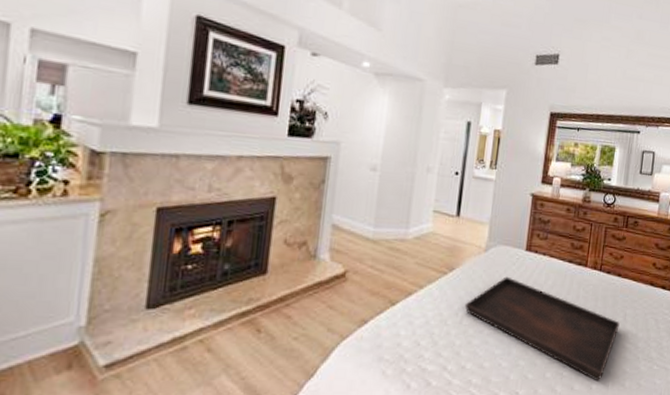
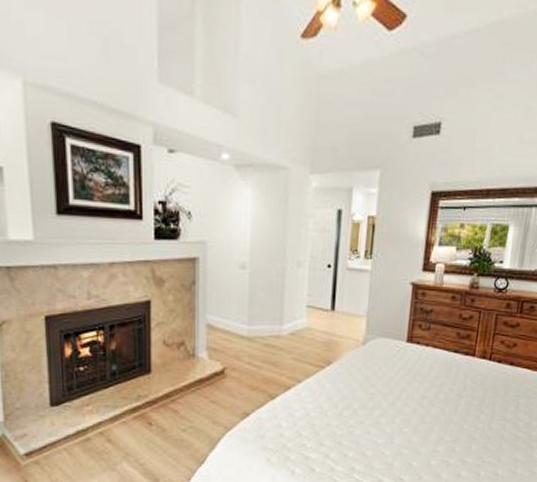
serving tray: present [464,276,620,382] -> none [344,369,512,469]

